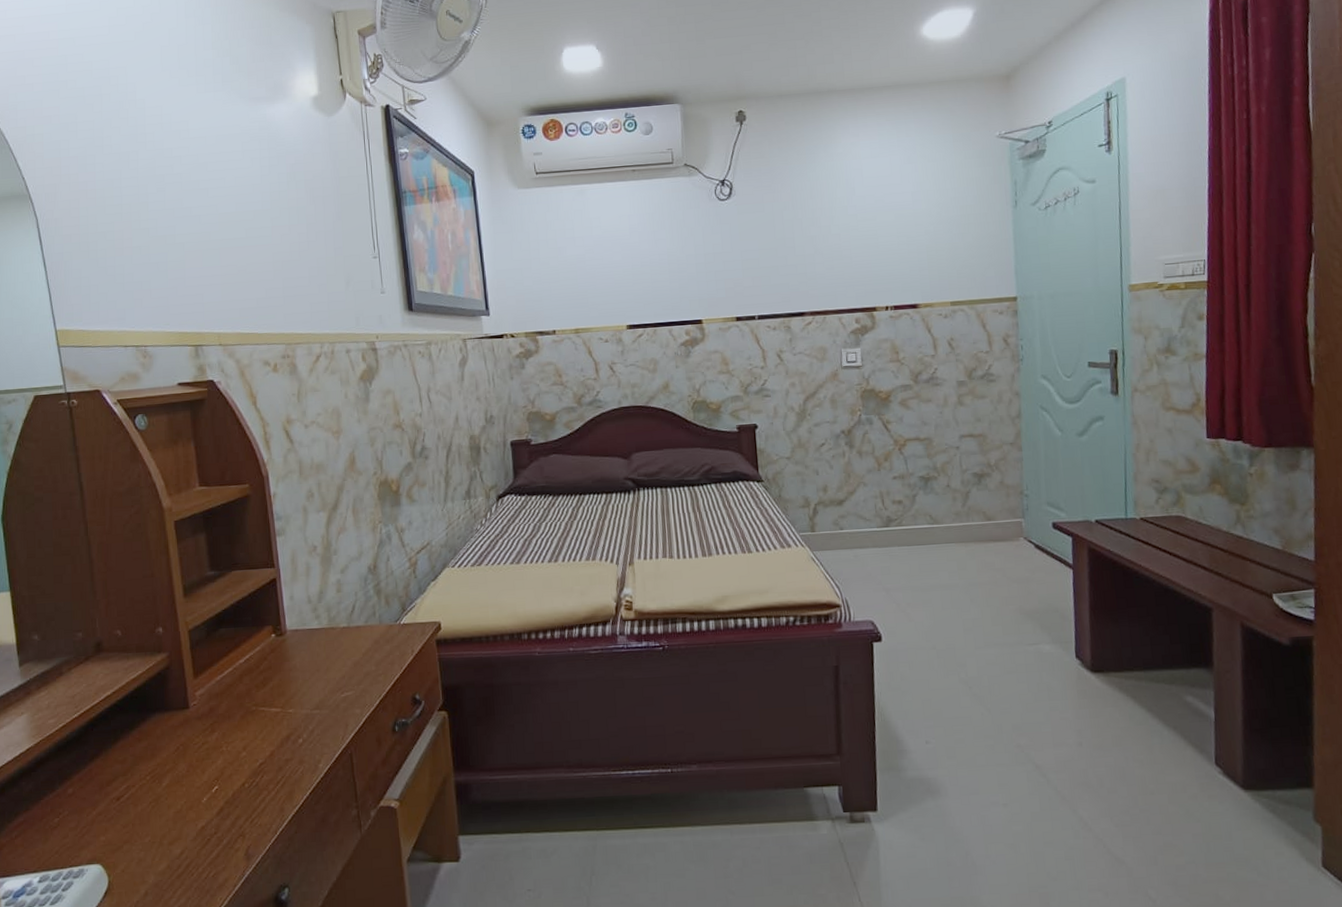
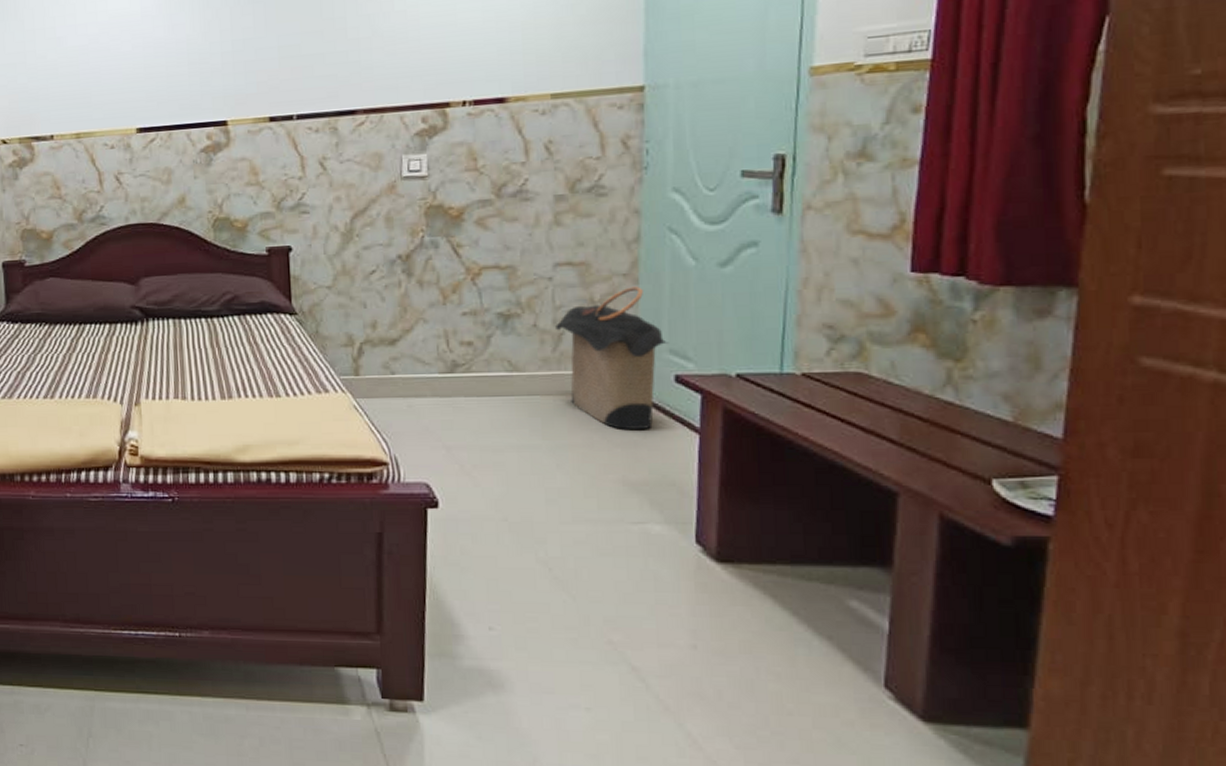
laundry hamper: none [963,453,1046,569] -> present [555,286,669,431]

